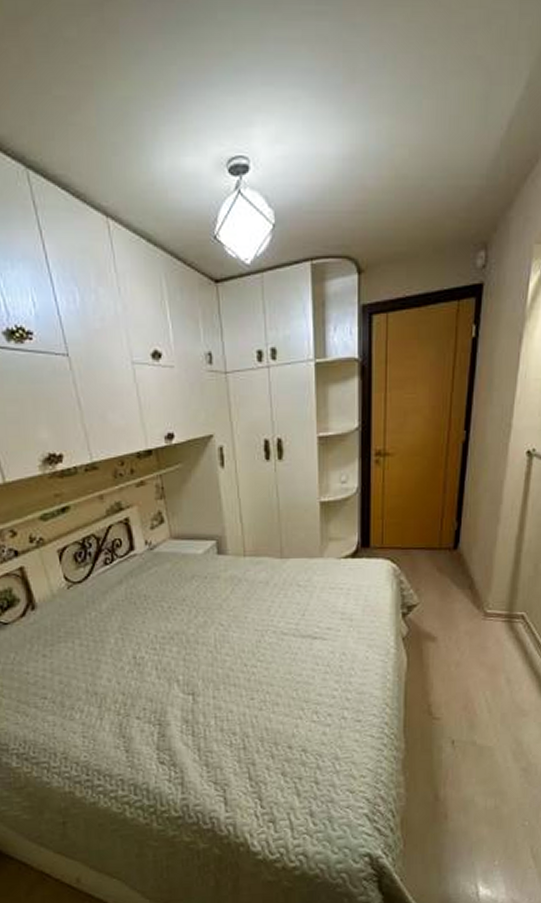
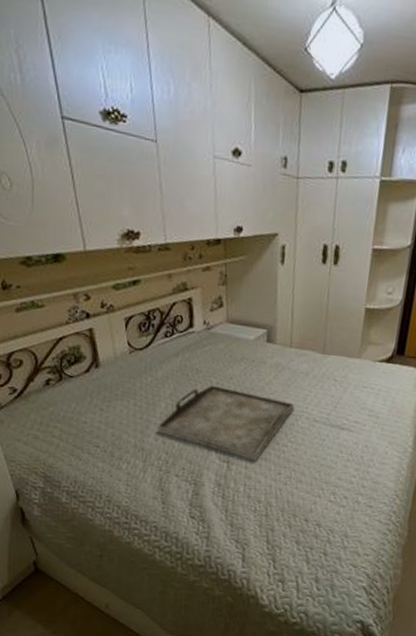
serving tray: none [108,610,259,689] -> present [157,385,295,461]

